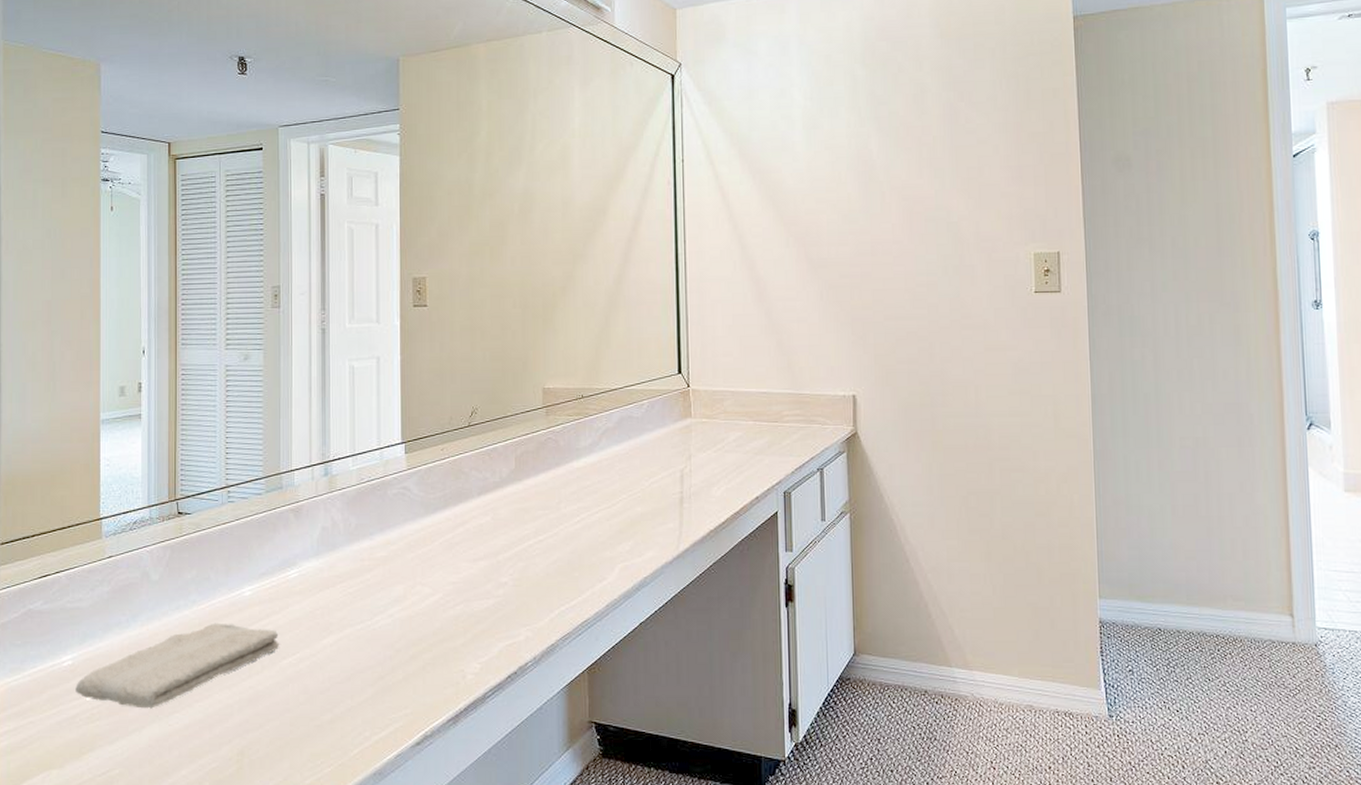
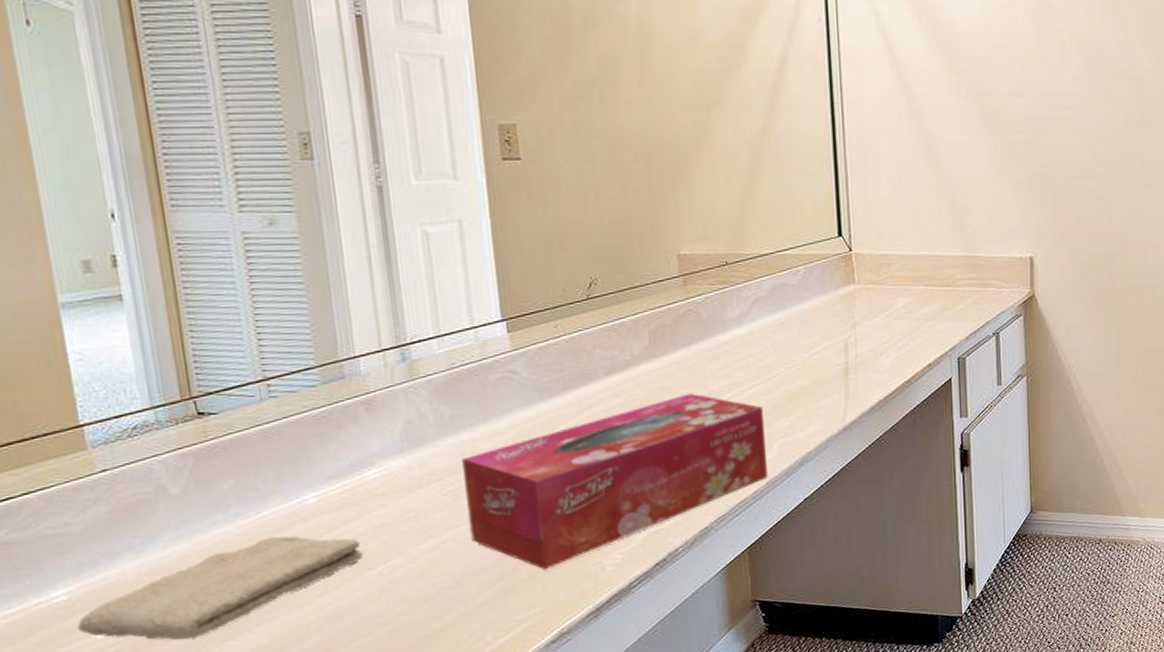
tissue box: none [361,515,609,673] -> present [462,393,769,570]

